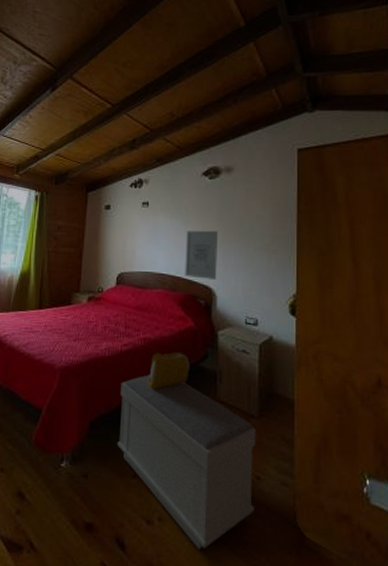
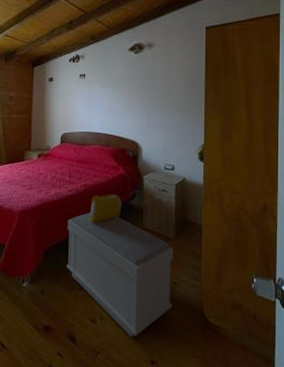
wall art: present [185,230,218,279] -> none [116,96,142,136]

